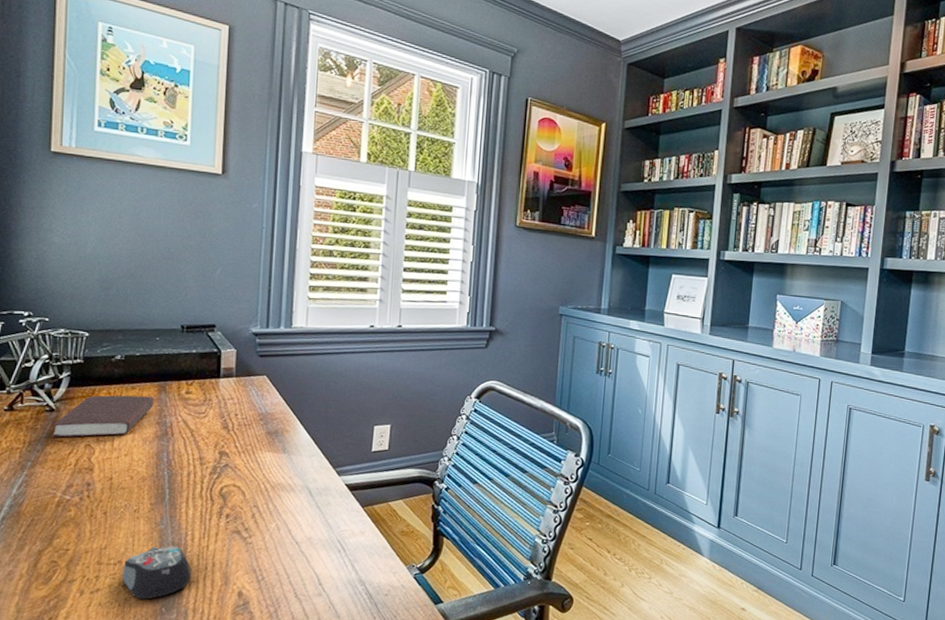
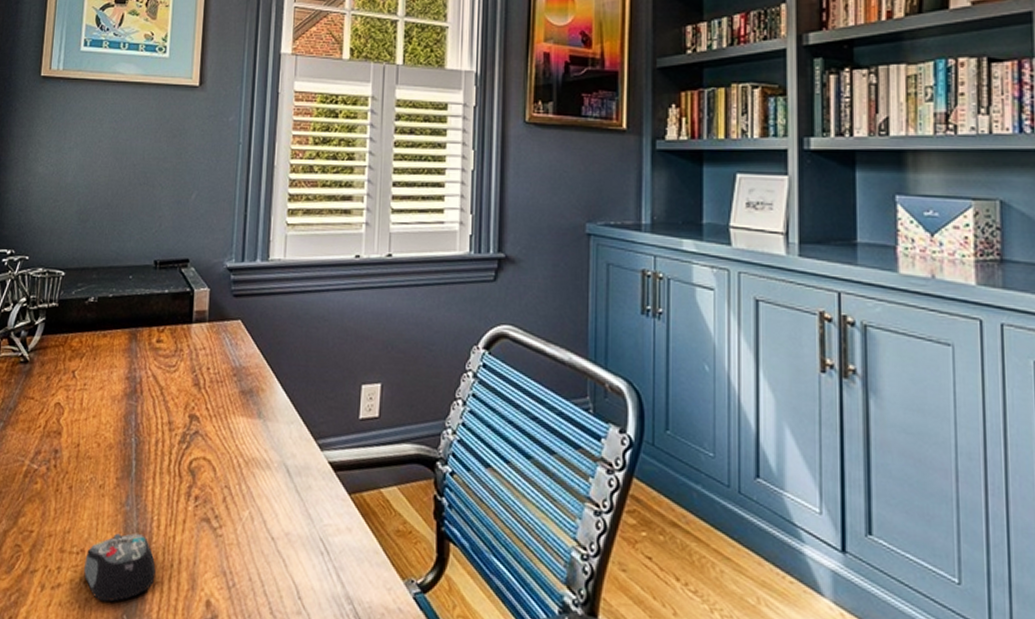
book: present [51,395,154,438] -> none [23,344,124,394]

